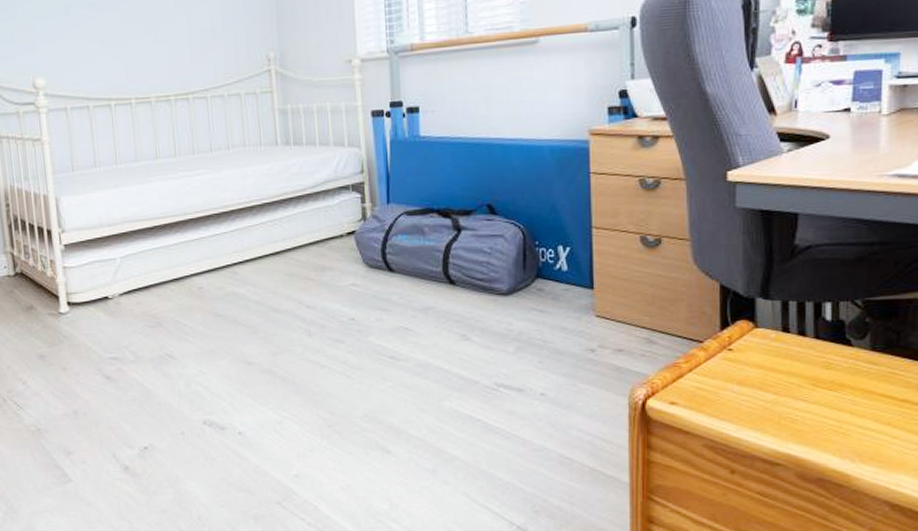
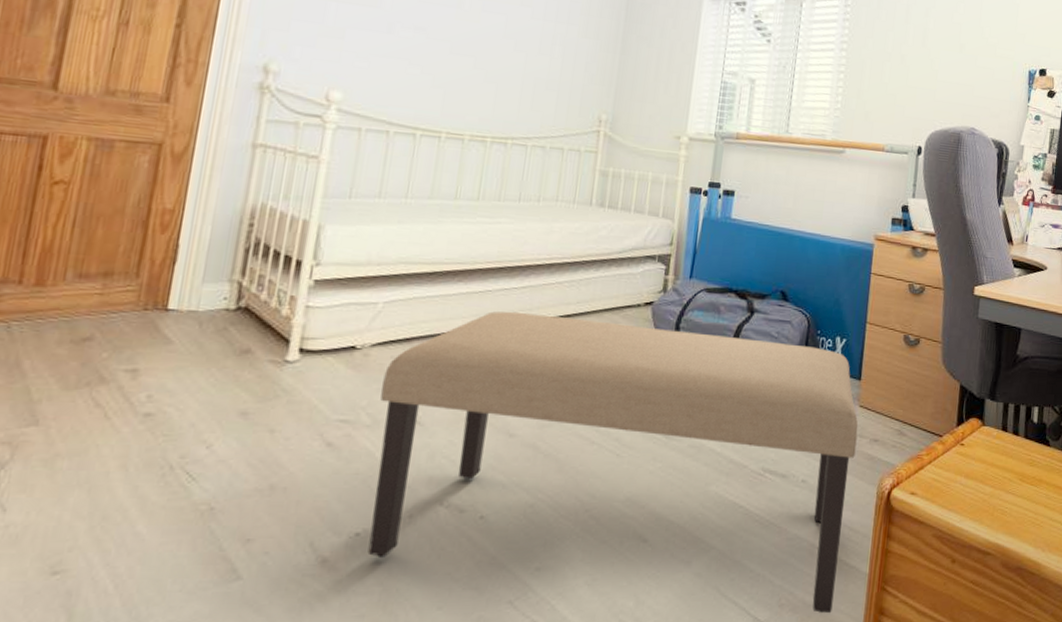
bench: none [135,253,598,521] -> present [367,311,859,614]

